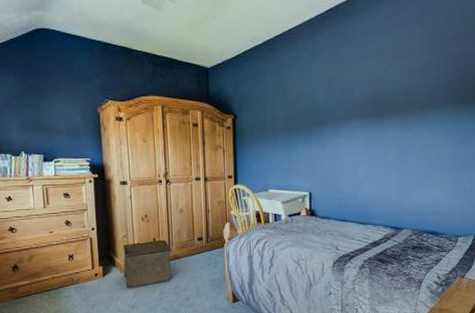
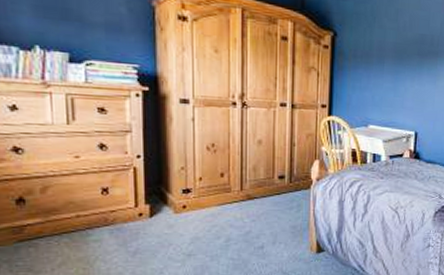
storage bin: present [123,239,171,288] -> none [178,175,244,233]

